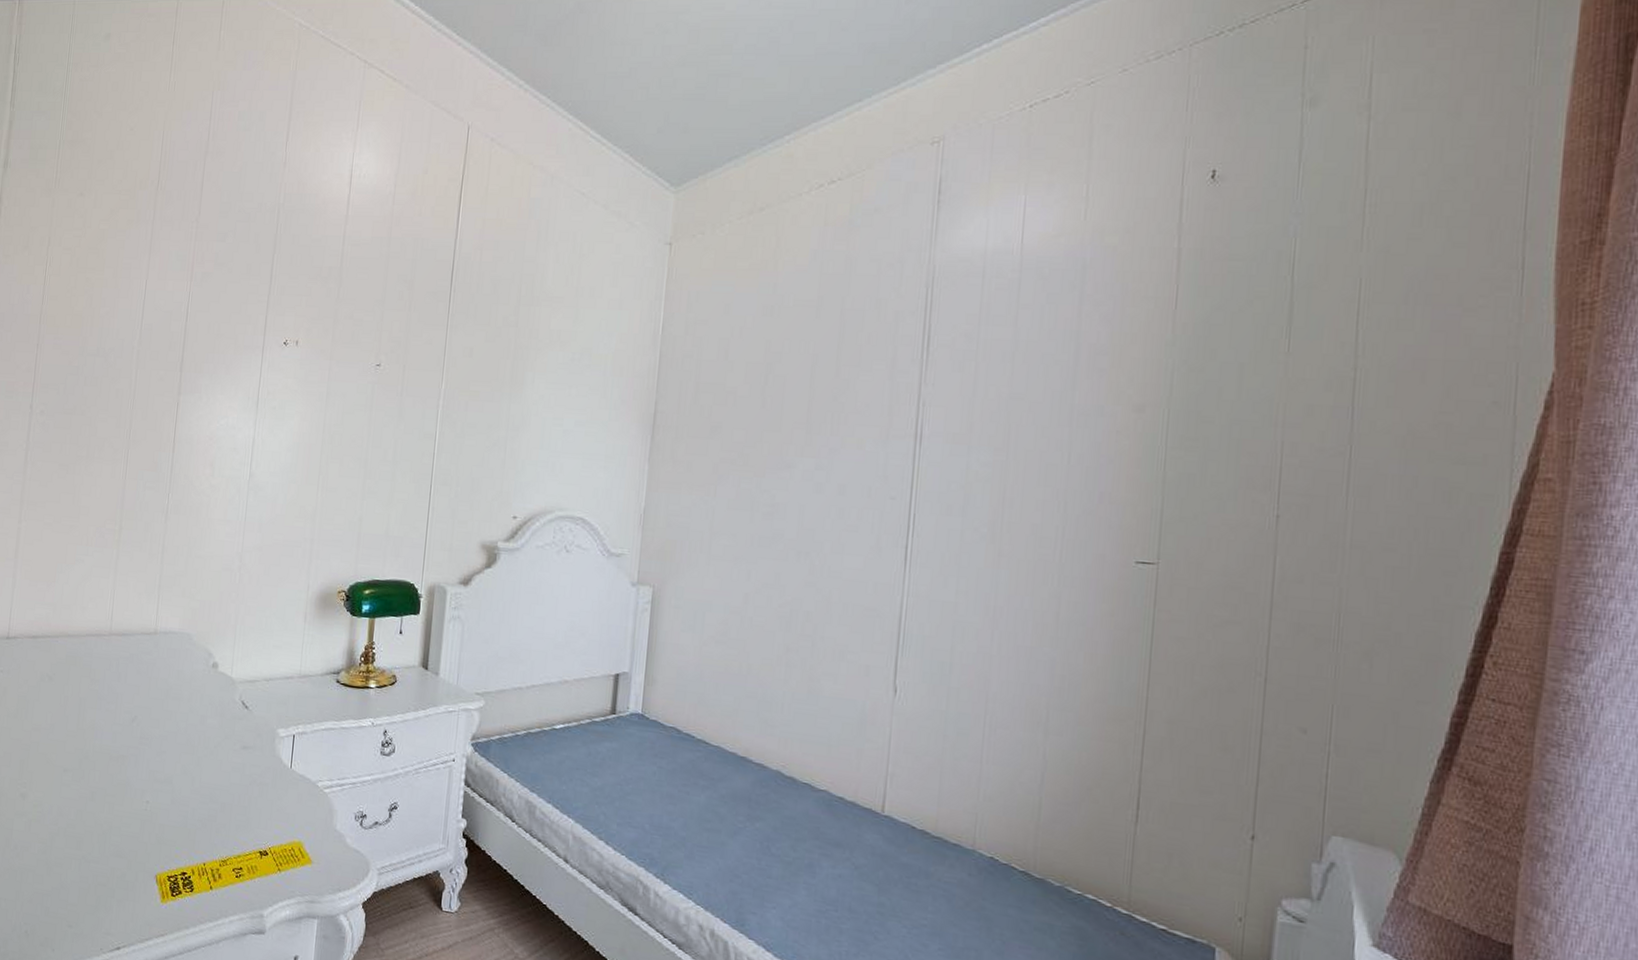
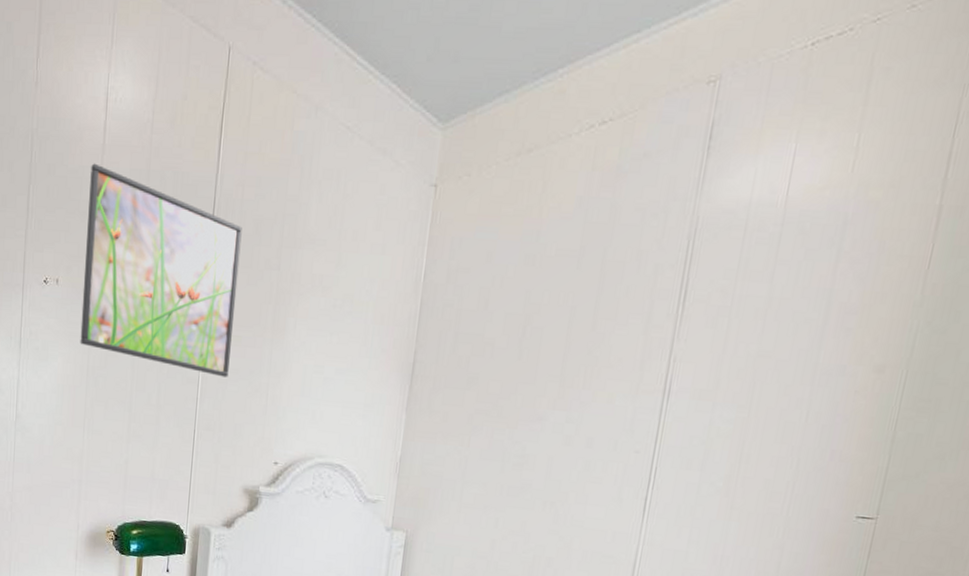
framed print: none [317,233,480,432] -> present [80,163,242,378]

